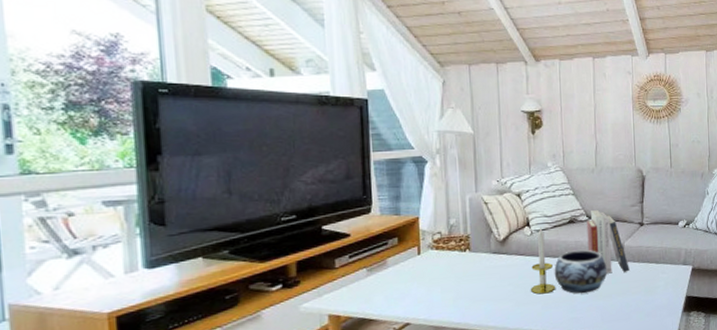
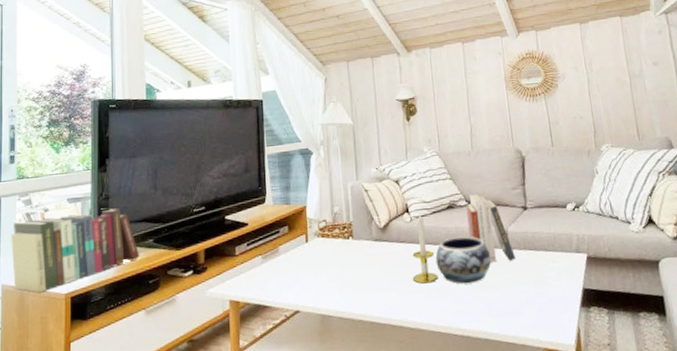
books: none [17,214,212,313] -> present [11,208,140,293]

